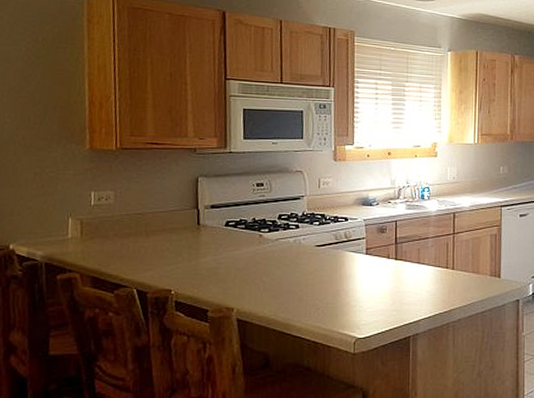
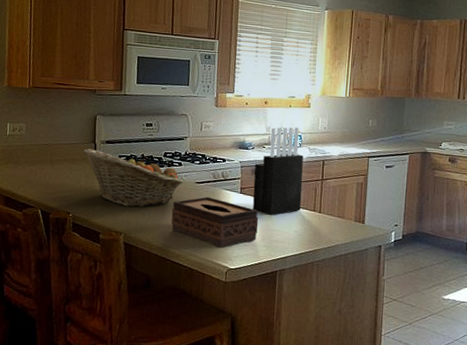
fruit basket: none [184,215,302,279] -> present [83,148,183,208]
tissue box: none [290,261,388,316] -> present [171,196,259,248]
knife block: none [380,178,433,276] -> present [253,127,304,215]

